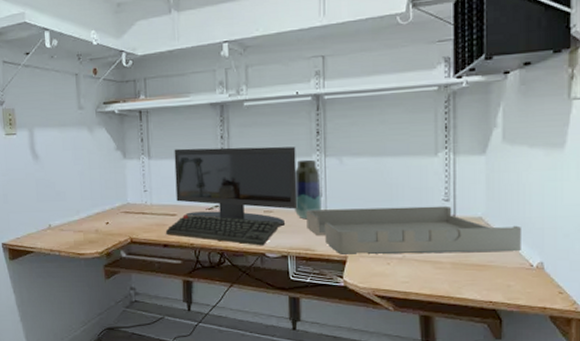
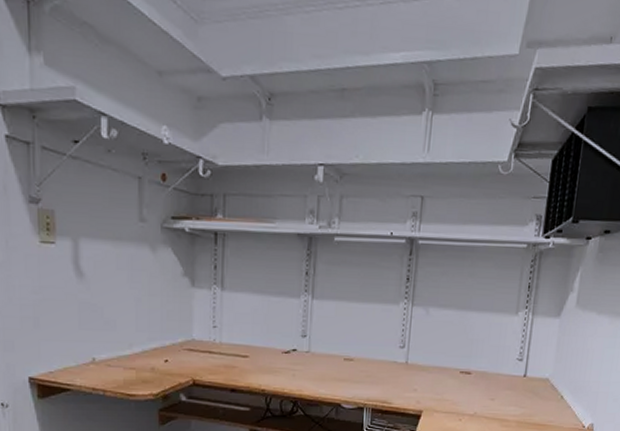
computer keyboard: present [165,214,280,246] -> none [234,357,360,396]
monitor: present [174,146,298,227] -> none [250,281,384,377]
vase: present [294,159,322,220] -> none [375,306,406,371]
desk organizer: present [306,205,521,254] -> none [386,361,580,413]

